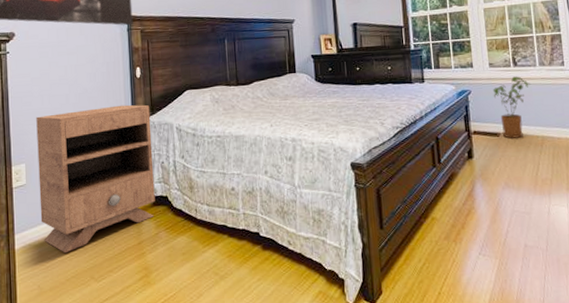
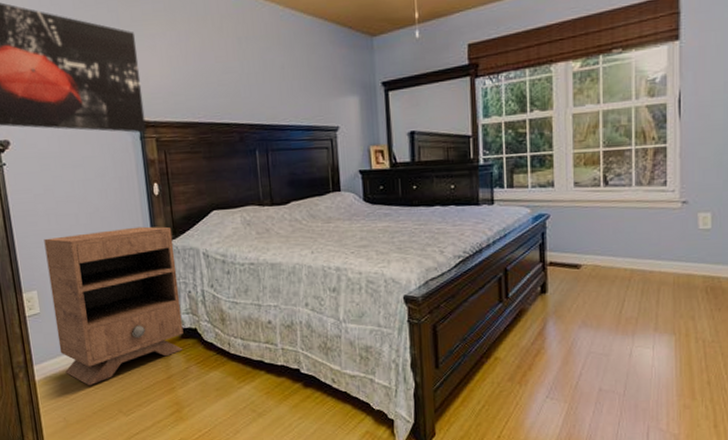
house plant: present [492,76,530,139] -> none [576,198,623,271]

